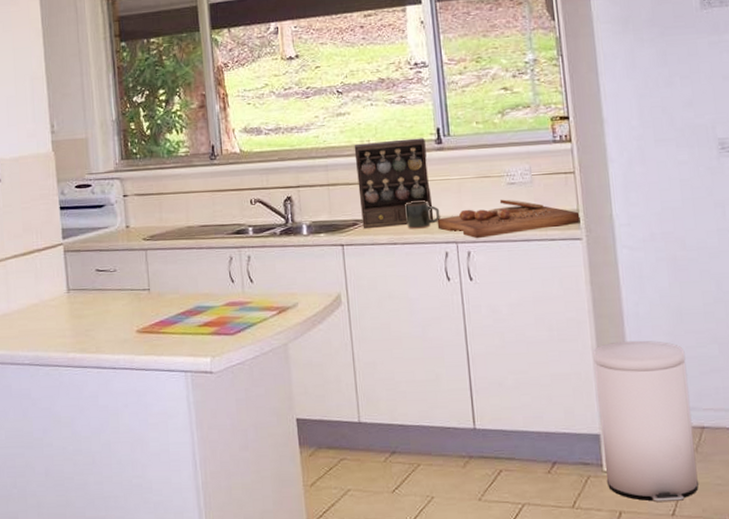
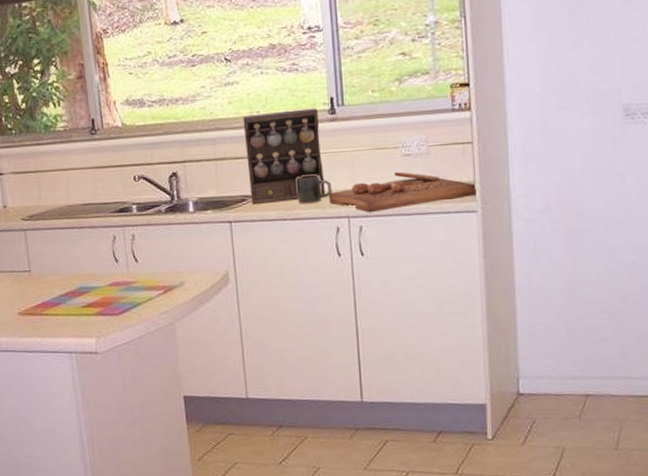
pedal bin: present [593,340,699,503] -> none [483,312,579,467]

